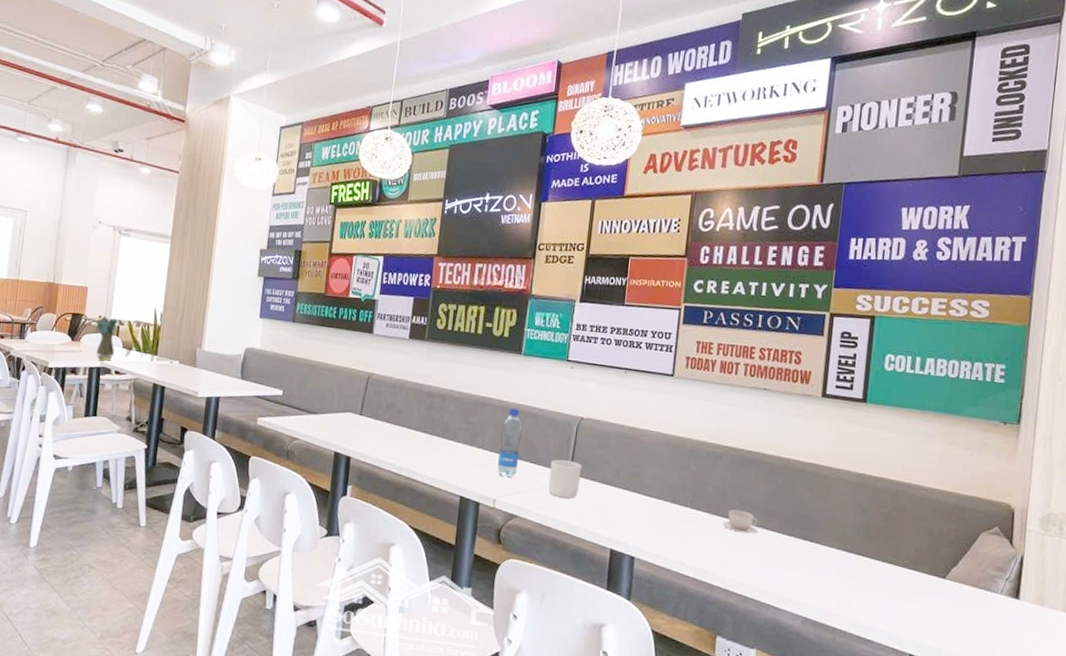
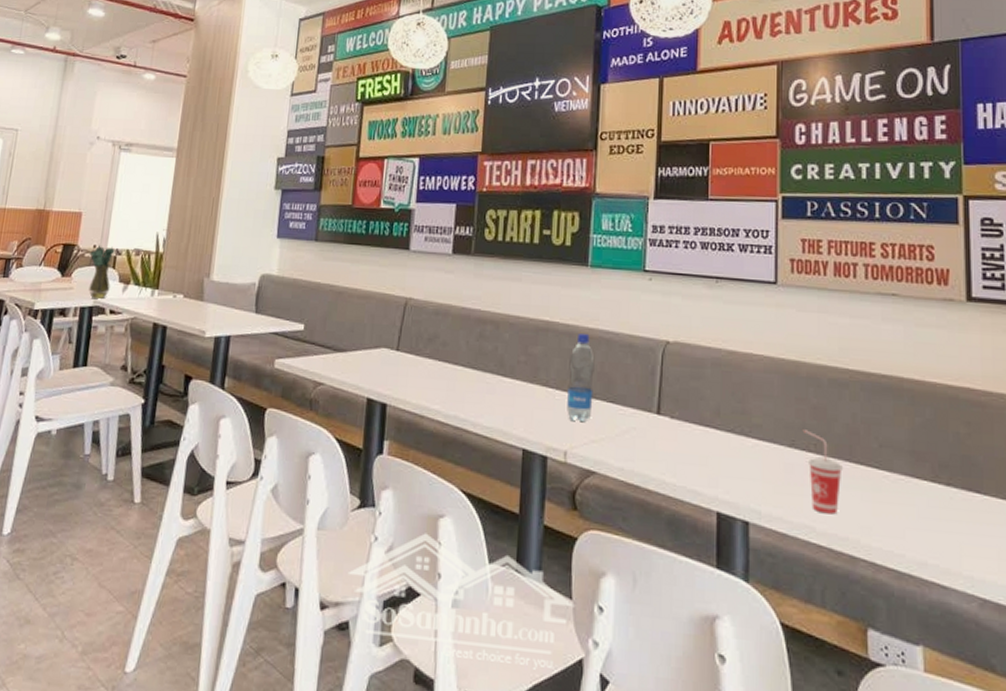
mug: present [548,459,582,499] -> none [631,396,672,447]
beverage cup: none [682,490,711,554] -> present [802,429,843,515]
teacup: present [723,509,757,534] -> none [859,453,905,485]

